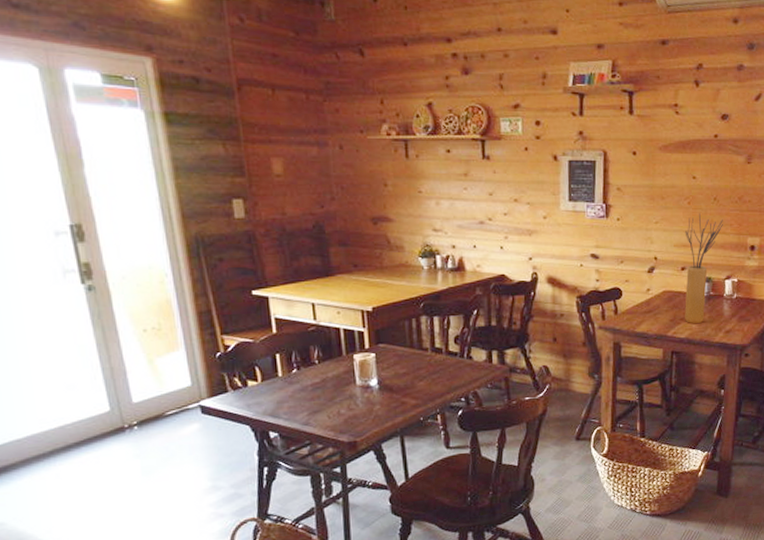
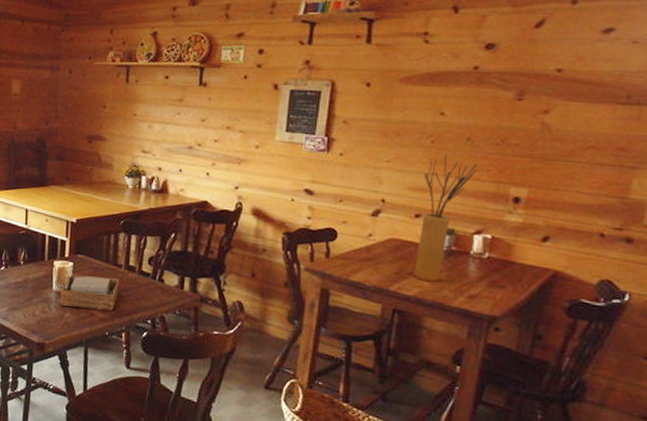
napkin holder: none [366,363,429,400] -> present [60,274,120,311]

